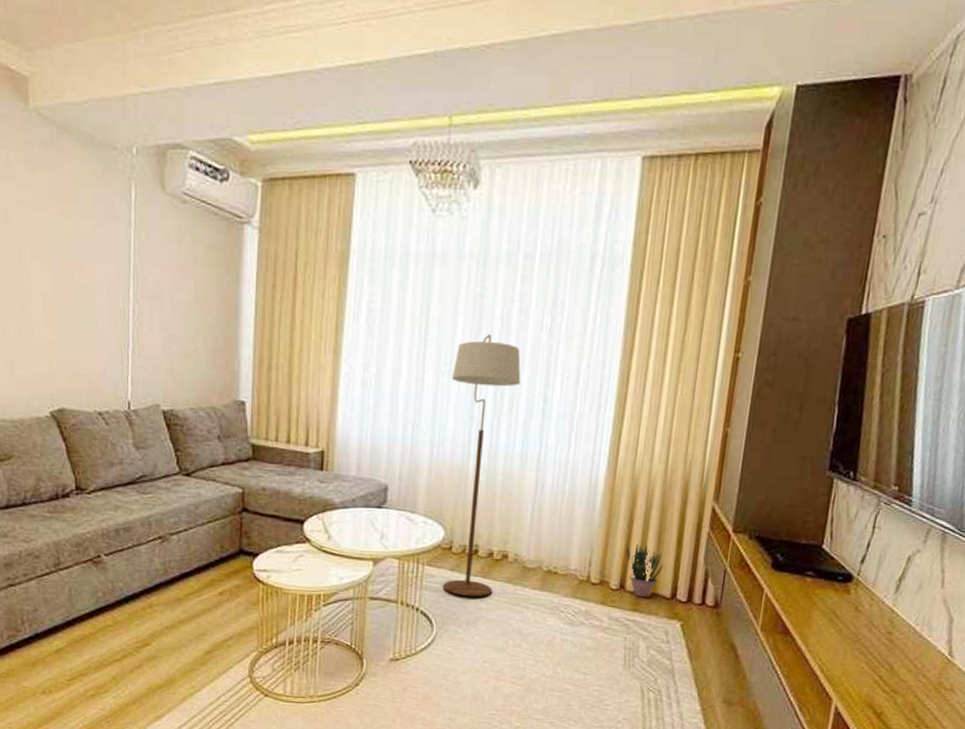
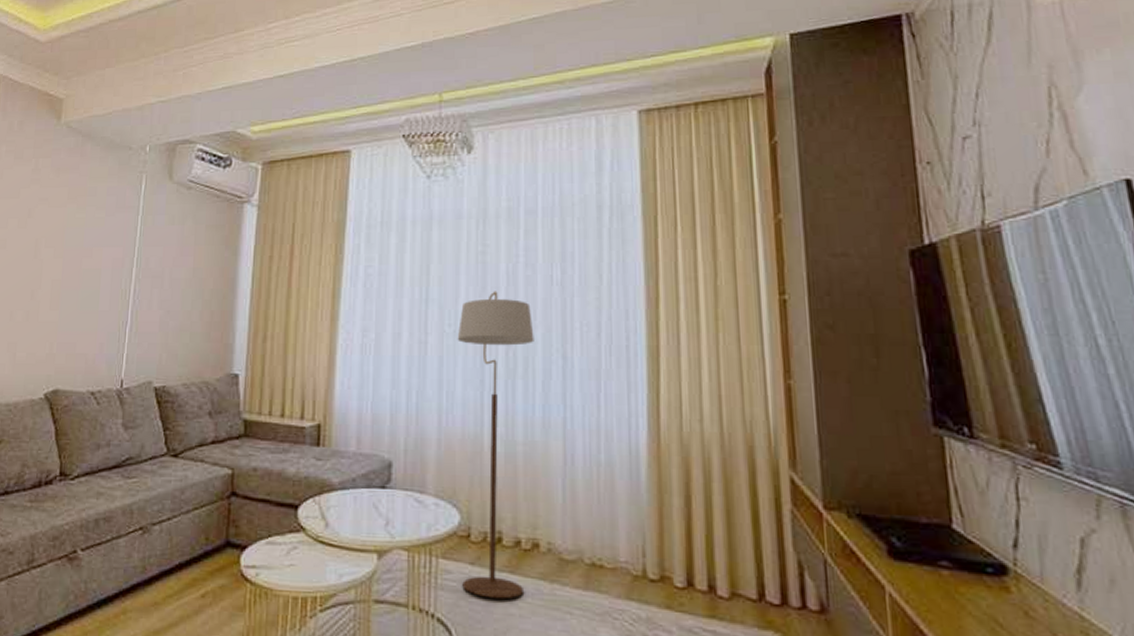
potted plant: present [626,543,664,598] -> none [688,526,741,600]

